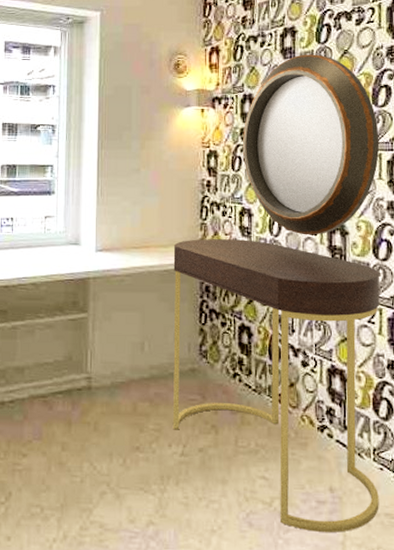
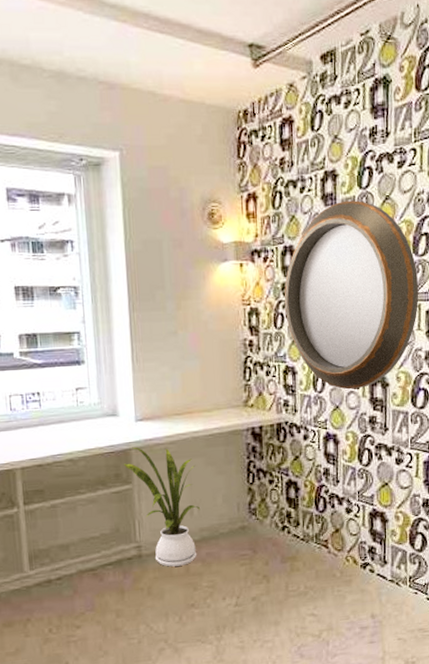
house plant: none [82,276,151,403] -> present [124,447,200,567]
console table: present [172,239,380,533] -> none [218,398,418,653]

